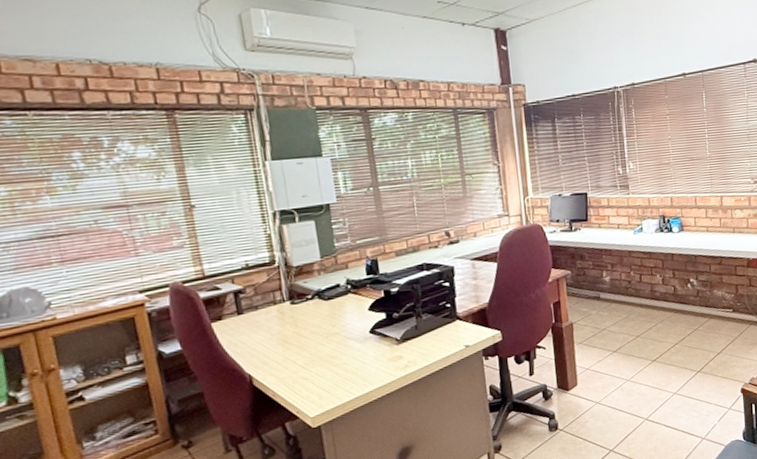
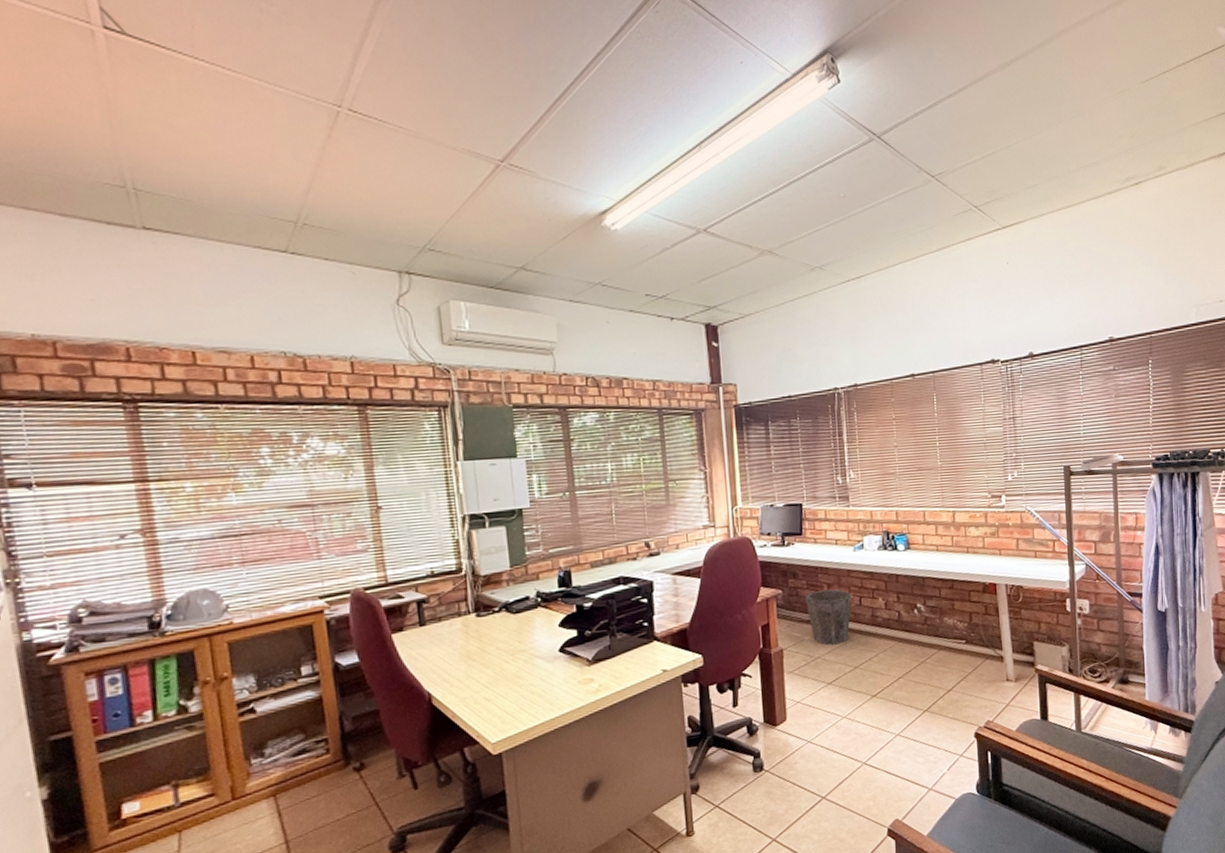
waste bin: none [591,268,633,318] -> present [804,589,852,645]

